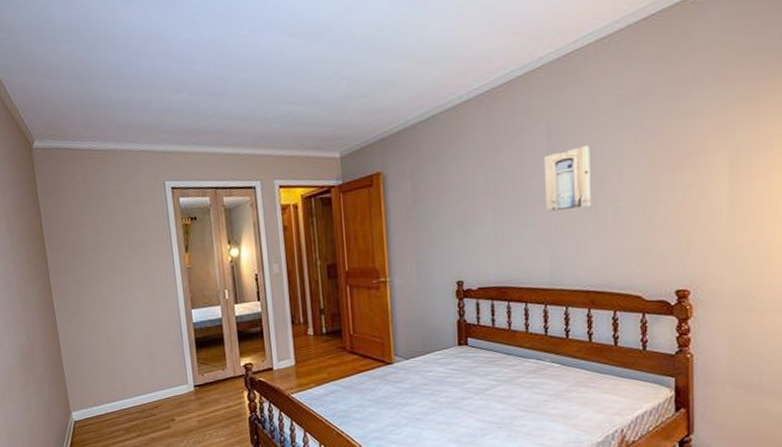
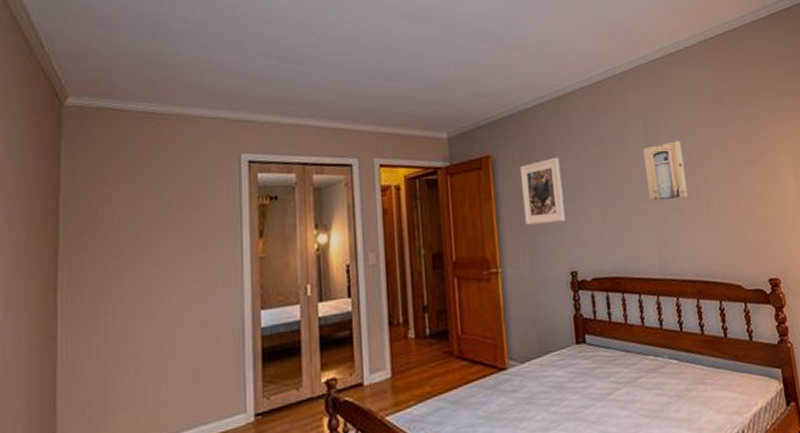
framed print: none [410,170,454,238] -> present [519,157,565,225]

